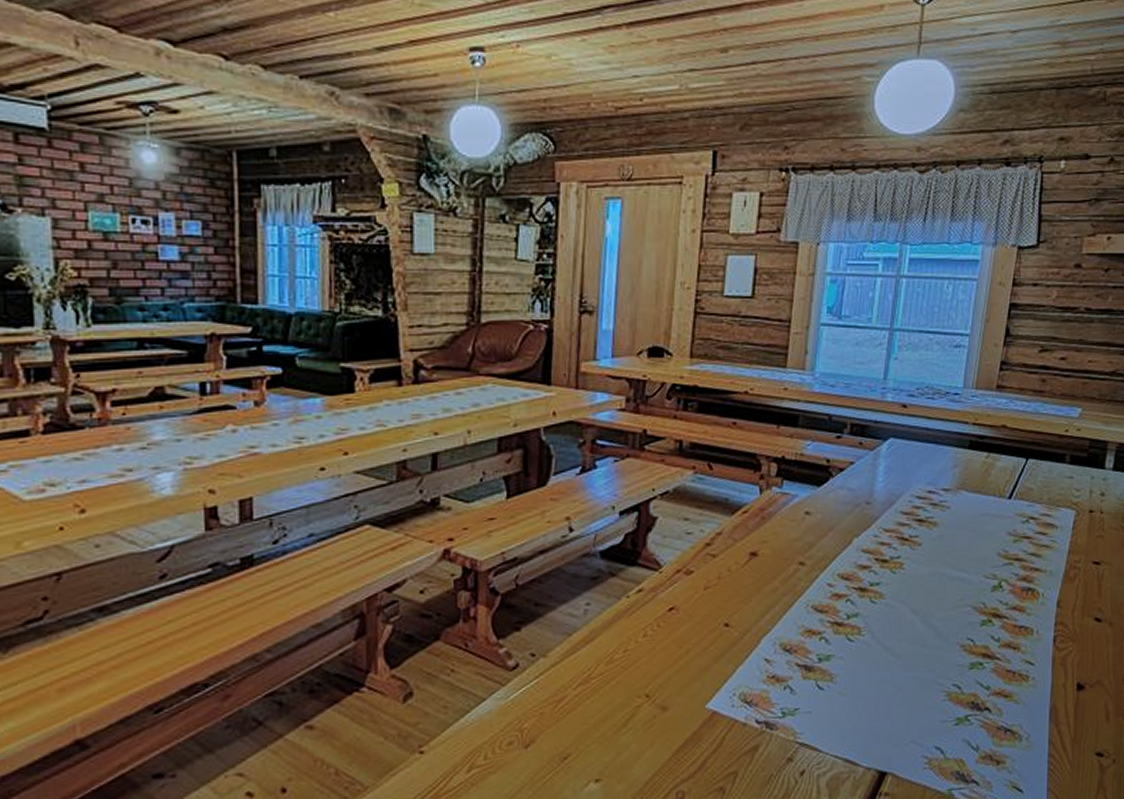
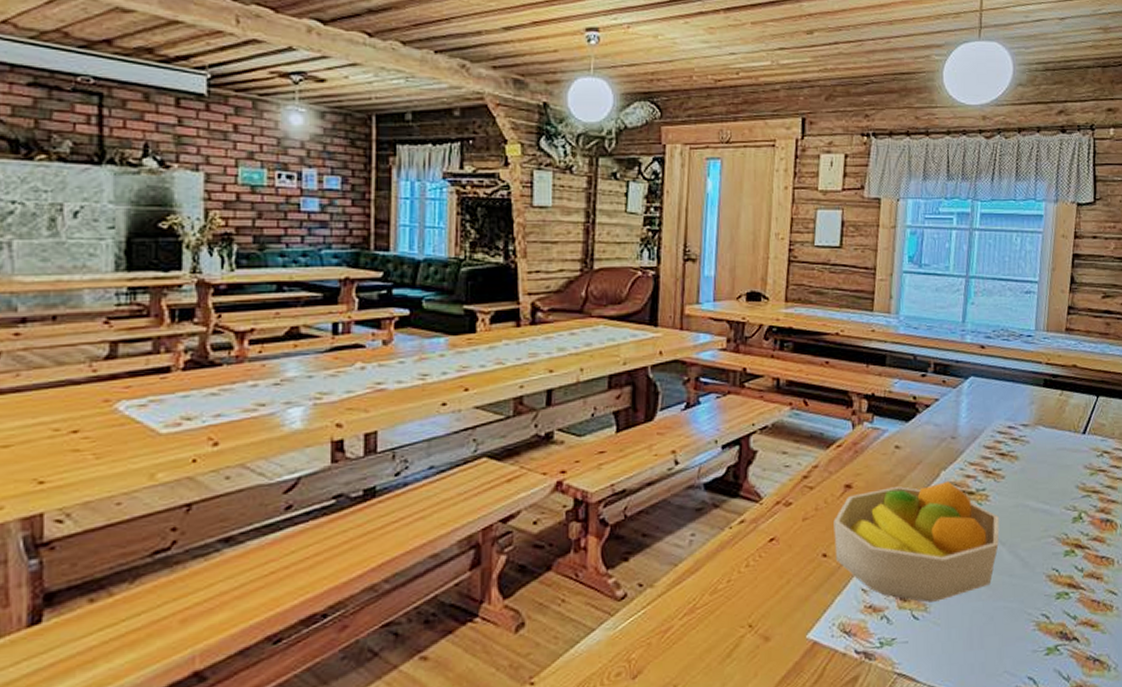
fruit bowl: none [737,548,913,673] -> present [833,480,1000,603]

